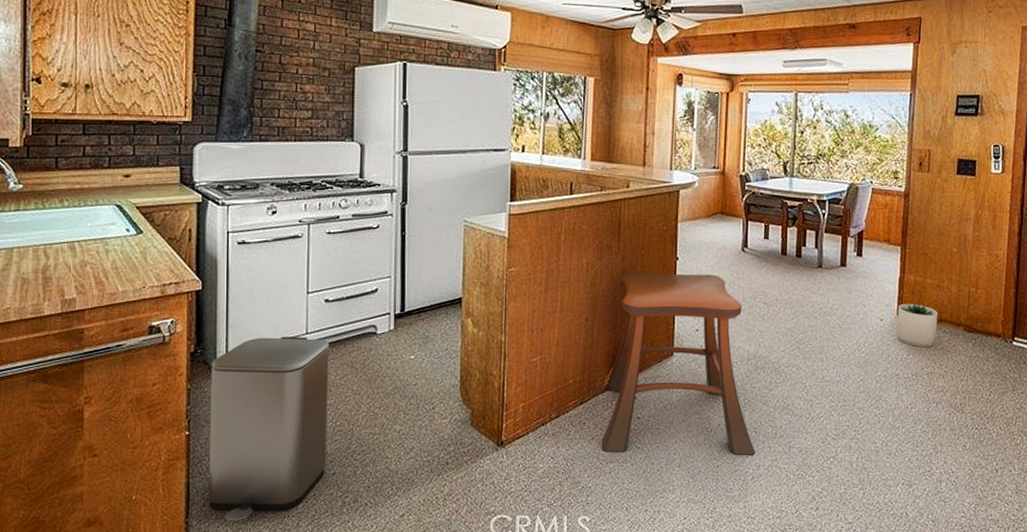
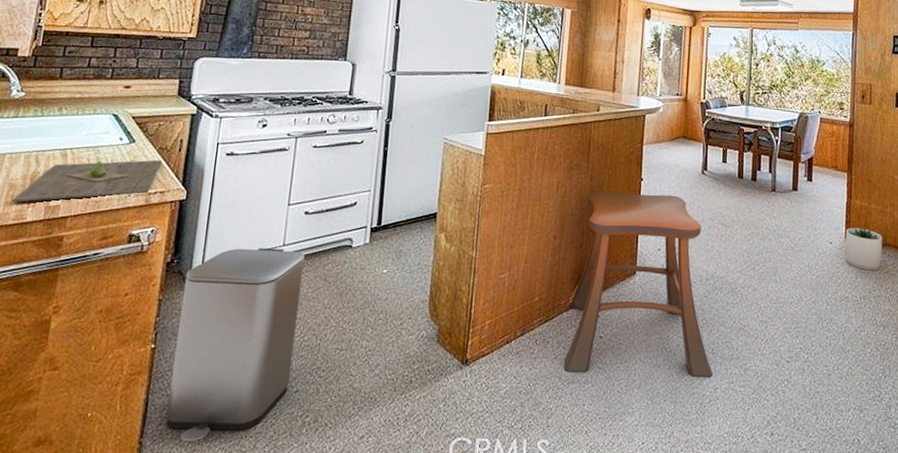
cutting board: none [26,250,173,297] -> present [11,160,162,203]

